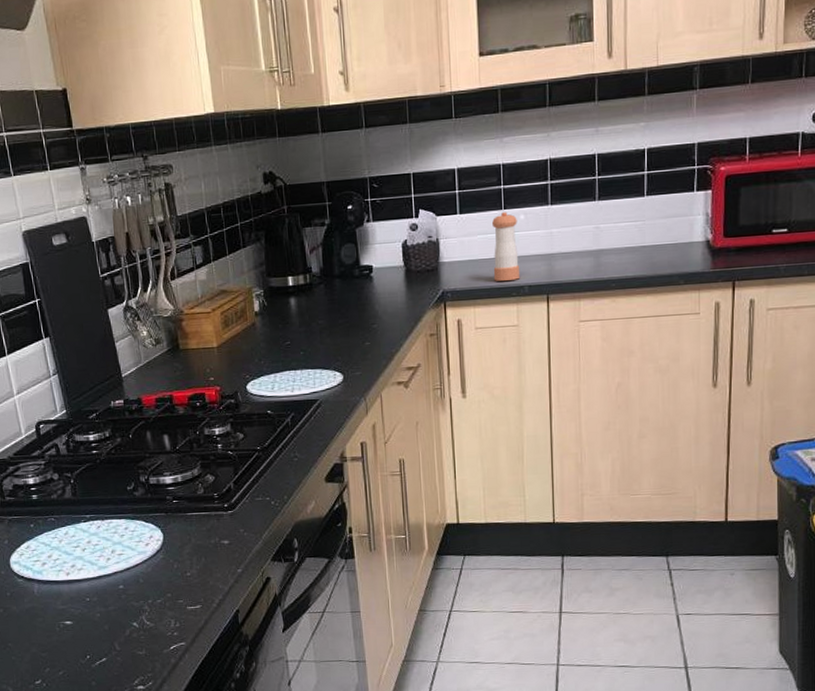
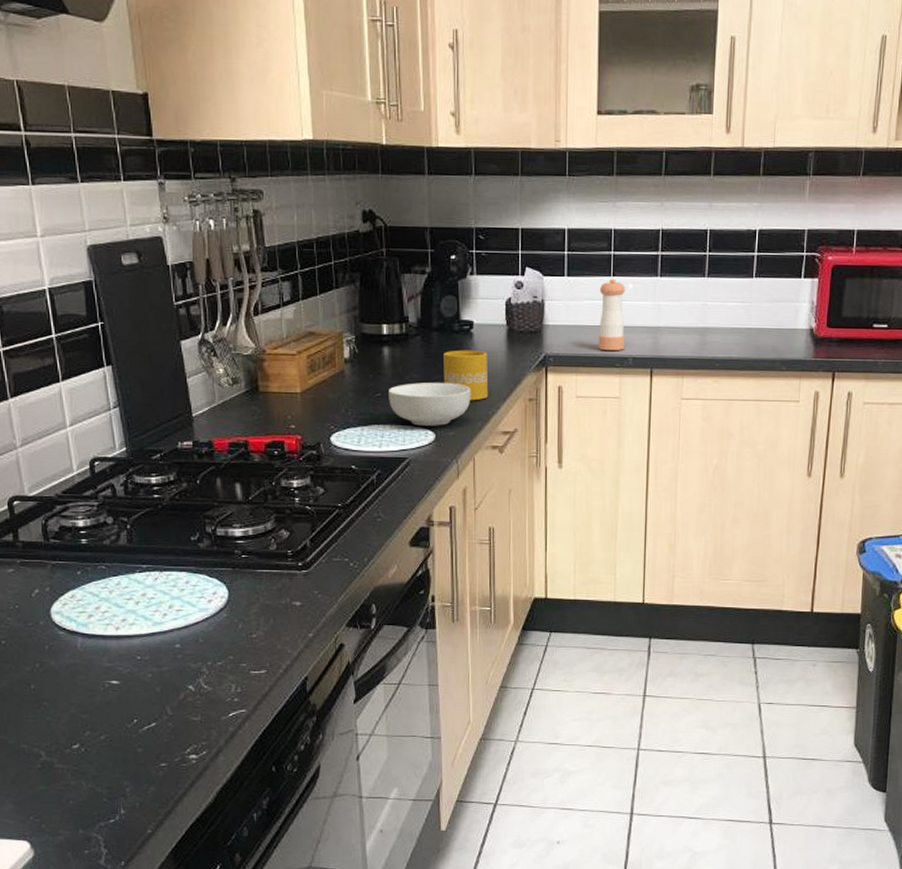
cereal bowl: none [297,325,375,369] -> present [389,383,471,426]
mug: none [346,292,391,341] -> present [443,350,489,401]

